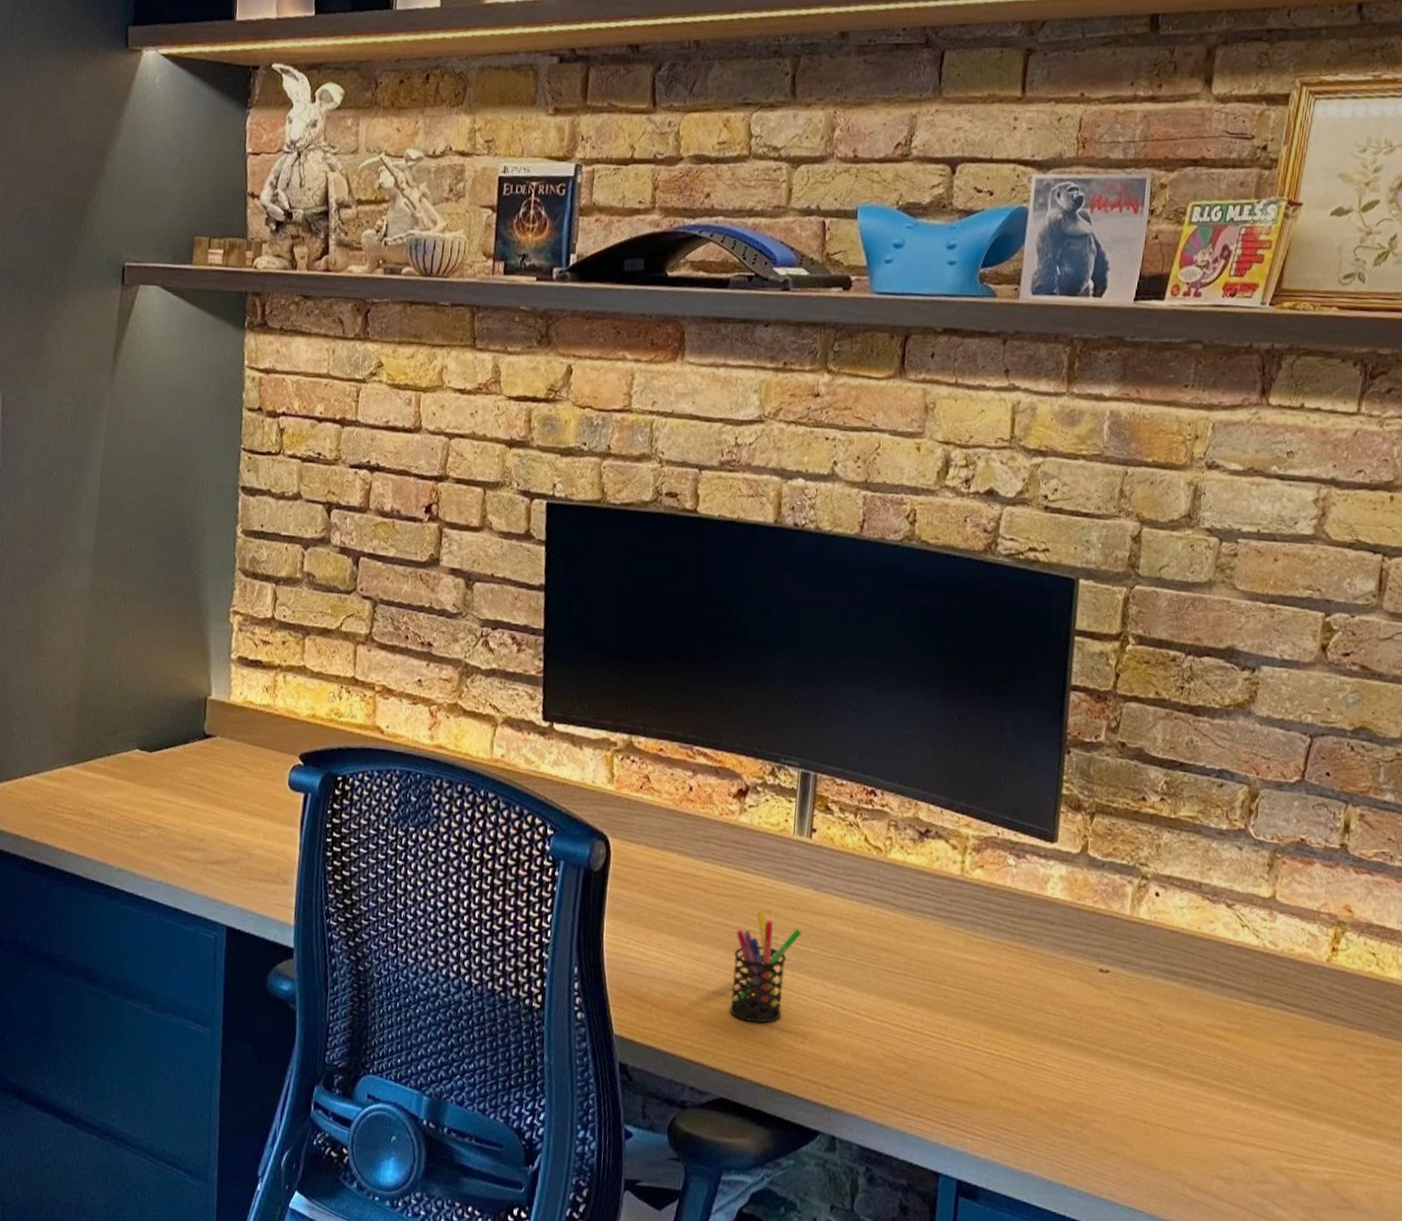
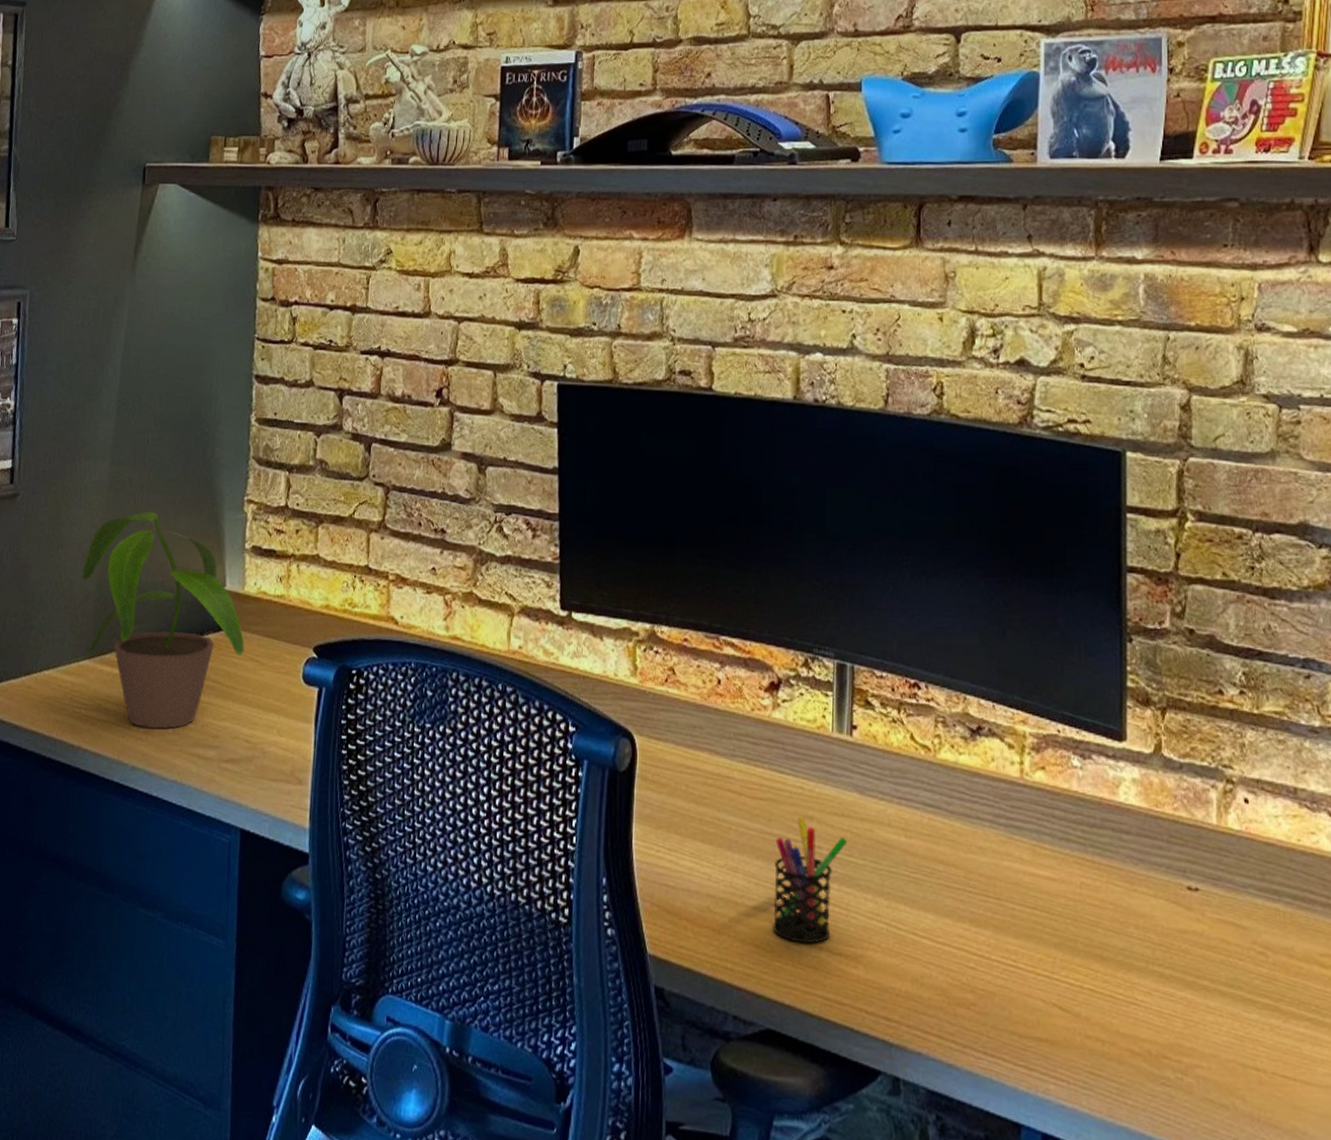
potted plant: none [62,620,230,833] -> present [81,511,245,729]

